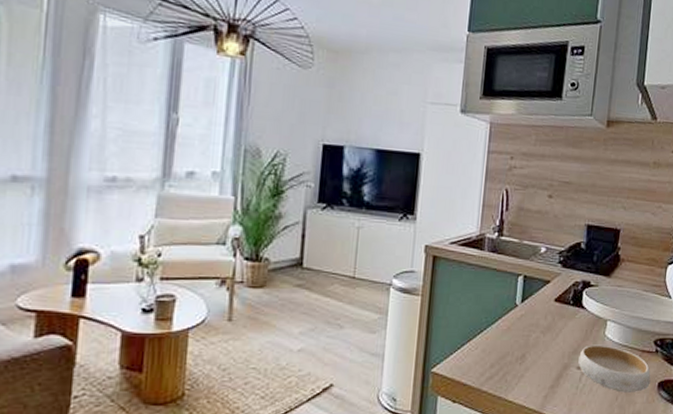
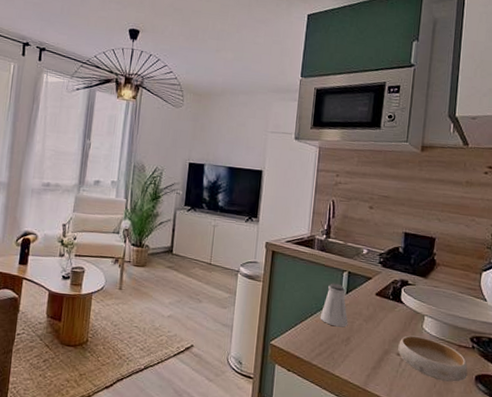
saltshaker: none [490,290,524,343] -> present [319,283,348,328]

